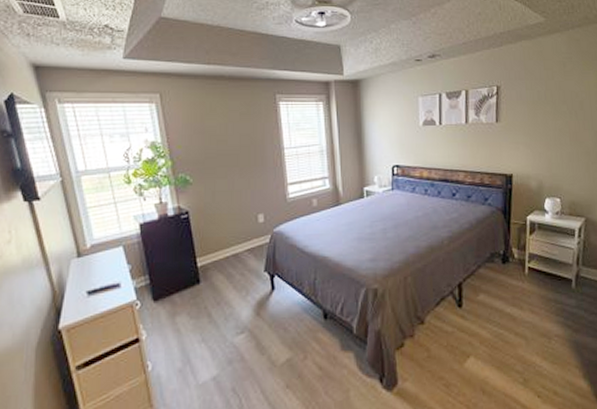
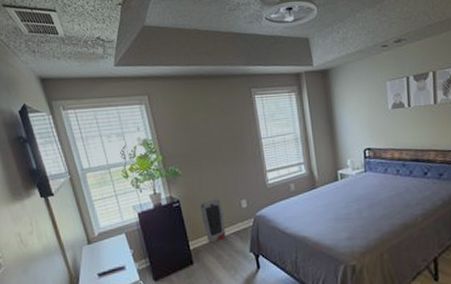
air purifier: none [211,212,239,260] -> present [199,199,226,243]

